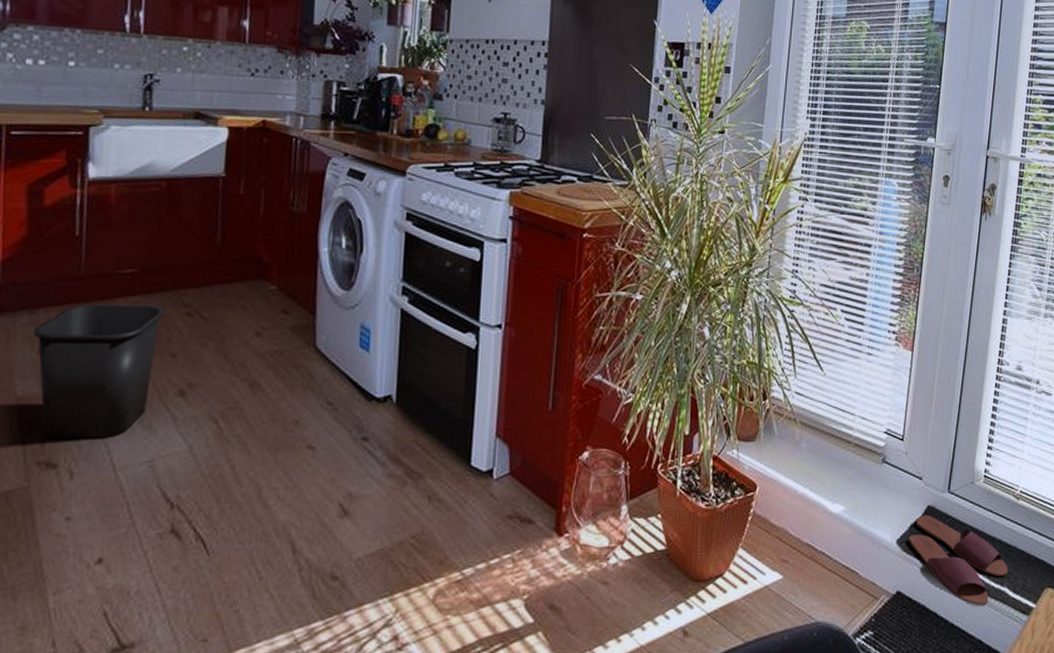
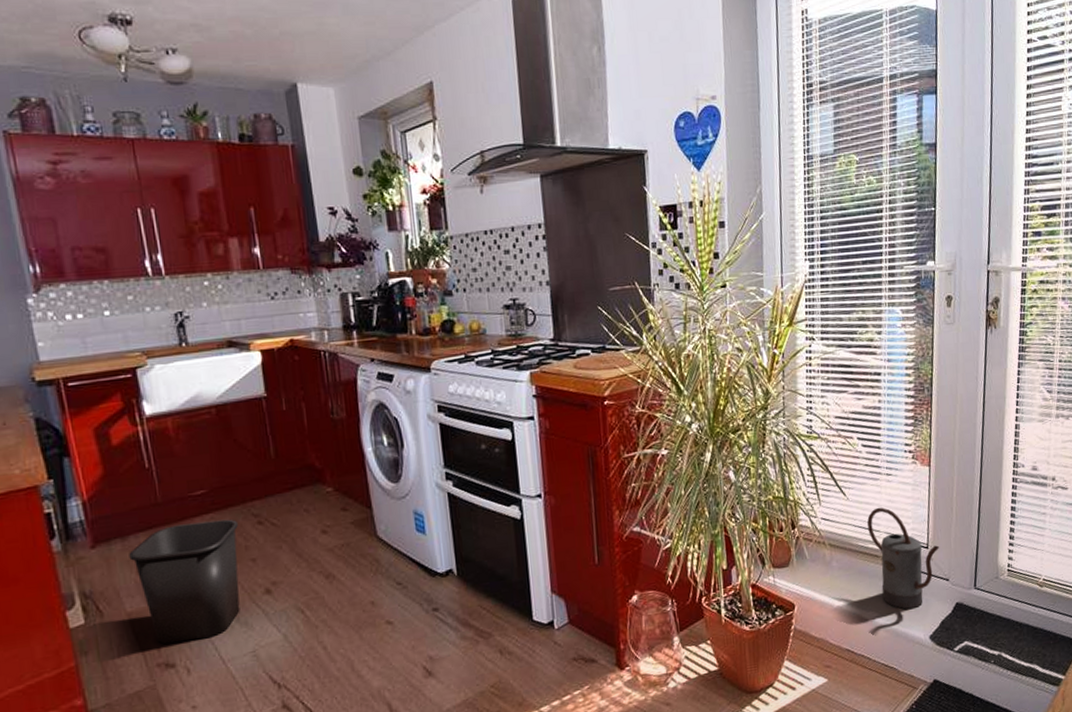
watering can: none [843,388,916,506] -> present [867,507,940,609]
slippers: present [908,515,1008,605] -> none [940,611,1037,684]

